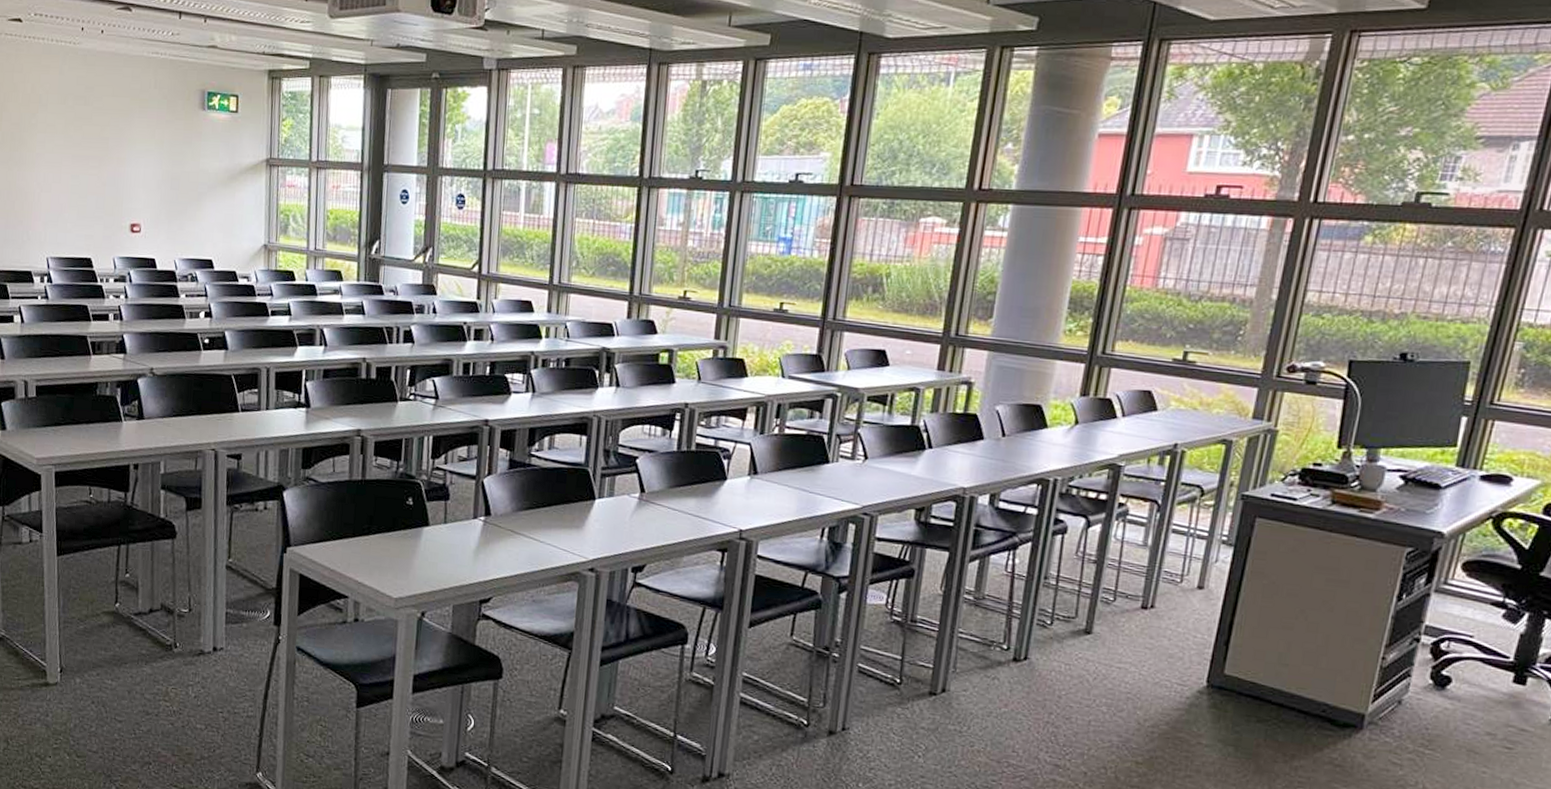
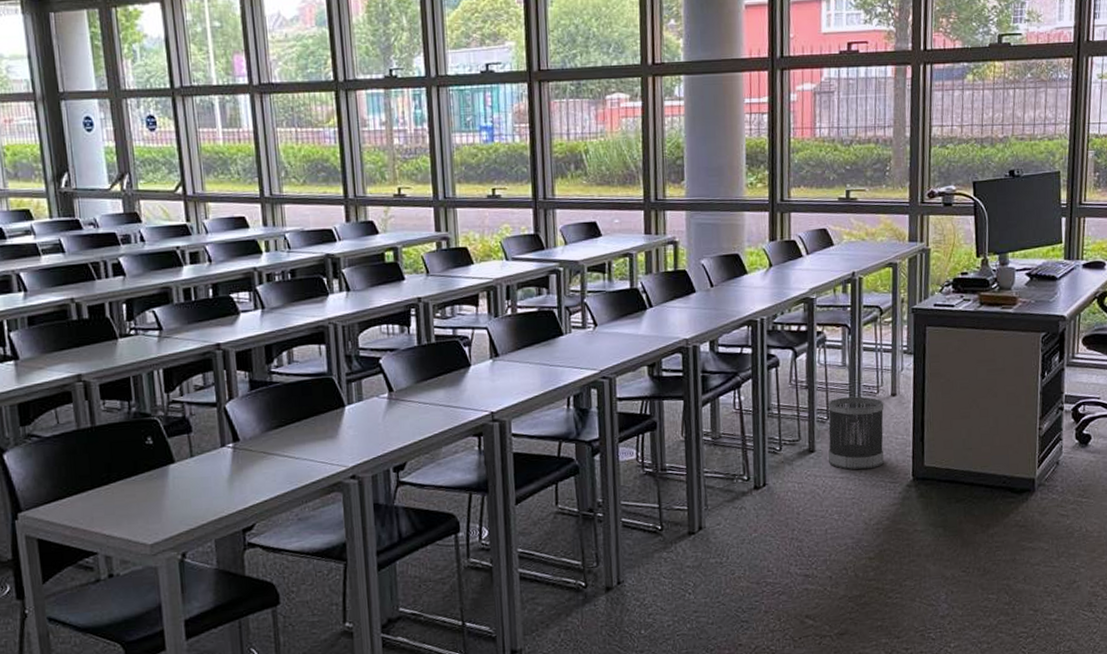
wastebasket: none [1106,579,1187,665] -> present [828,396,884,470]

